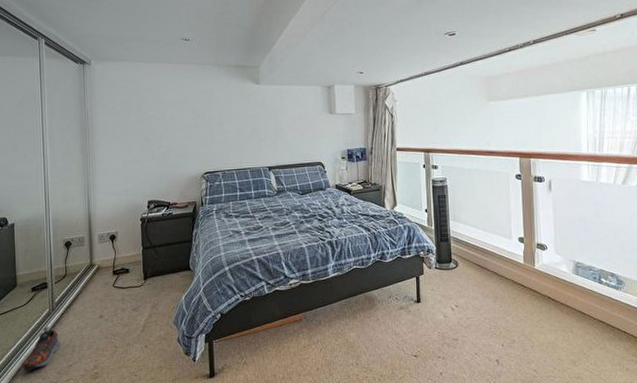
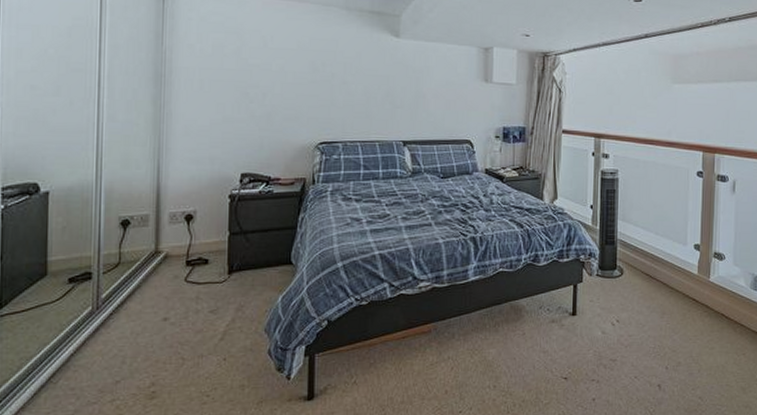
shoe: present [22,326,60,372] -> none [47,330,105,388]

